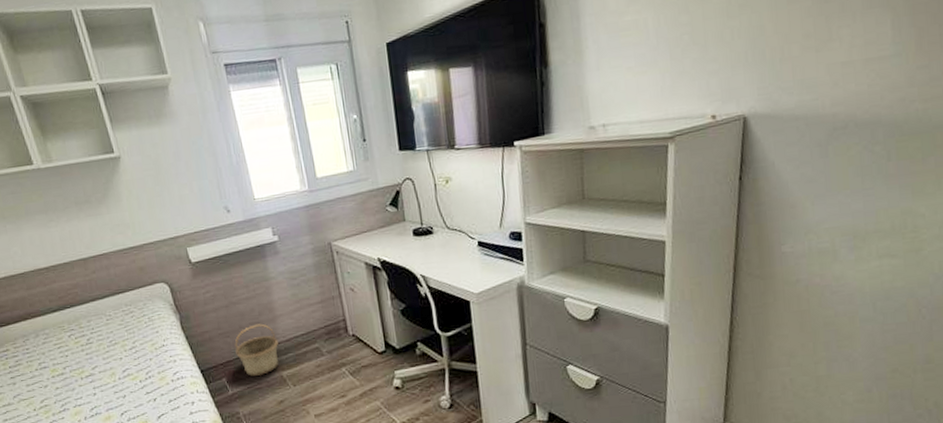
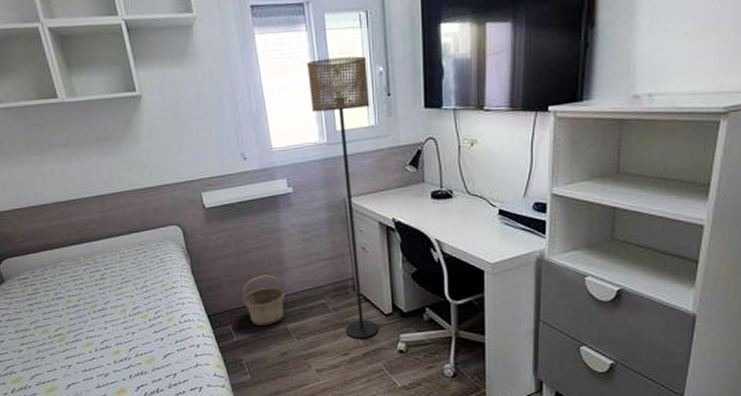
floor lamp: none [283,105,374,379] -> present [307,56,379,338]

